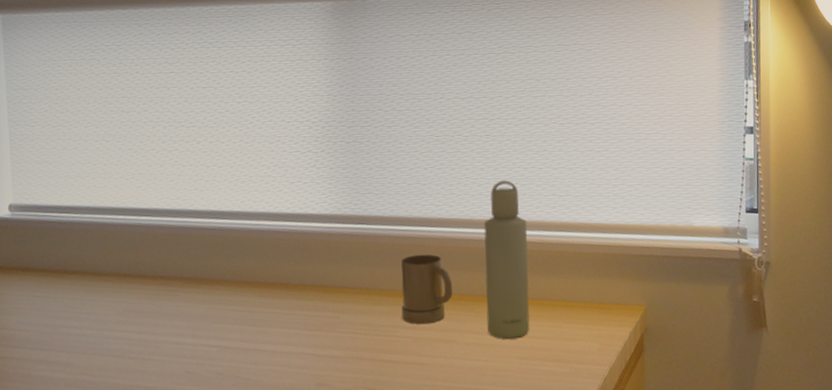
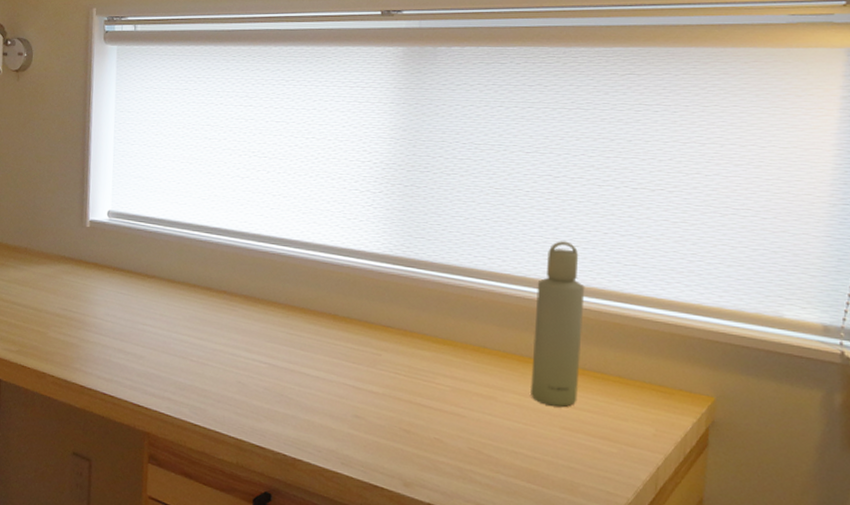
mug: present [400,254,453,324] -> none [443,305,497,376]

